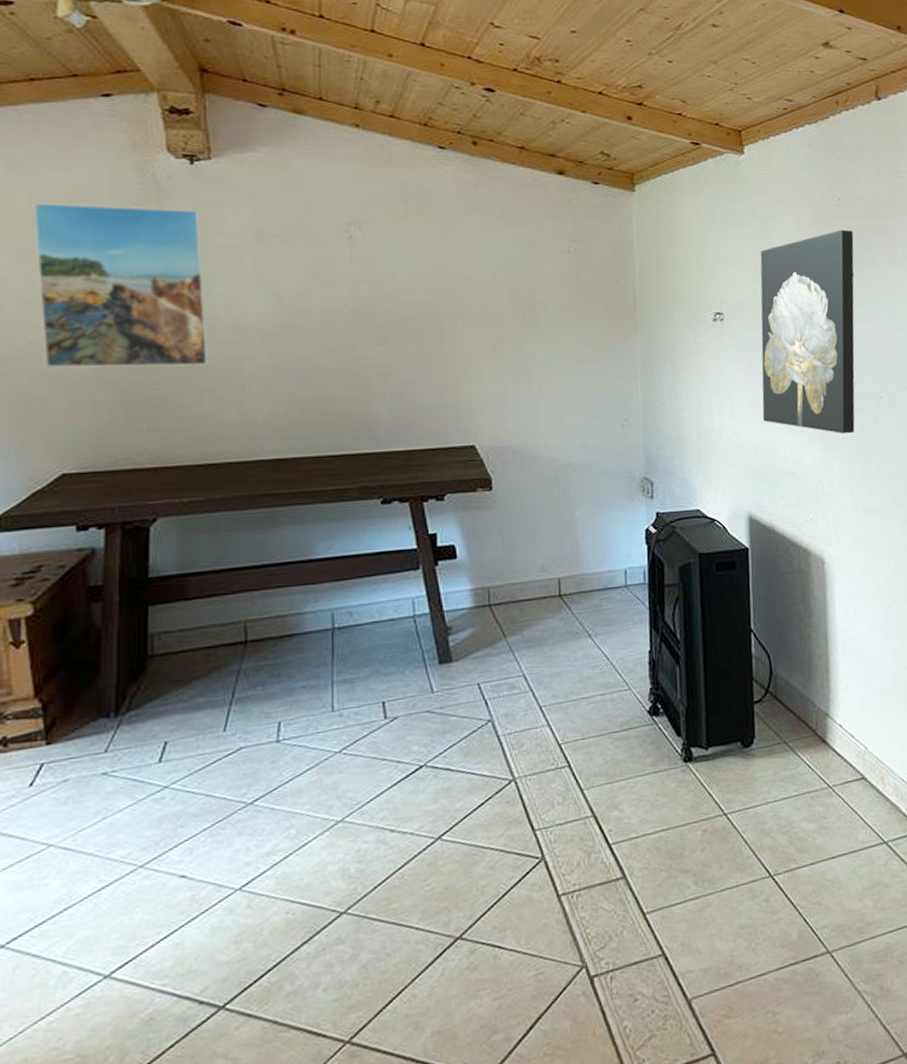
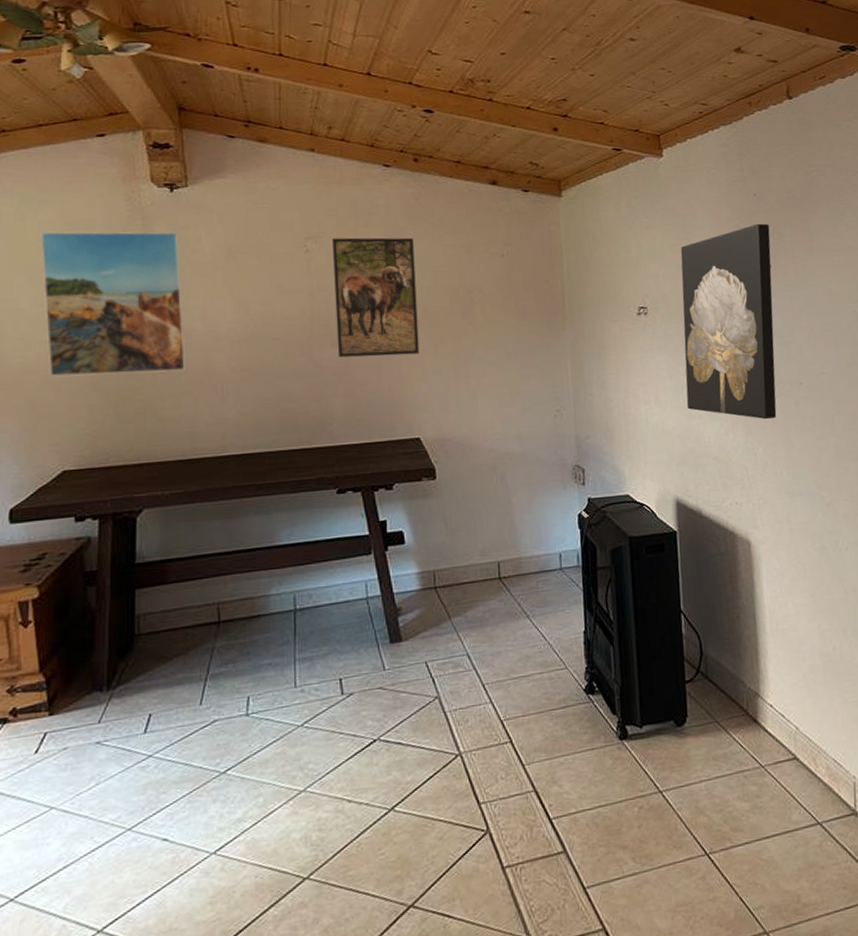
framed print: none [378,225,476,356] -> present [331,237,420,358]

